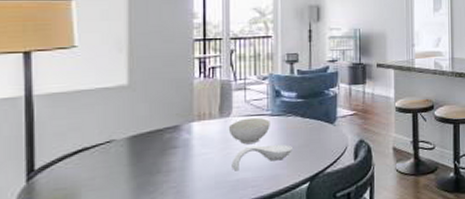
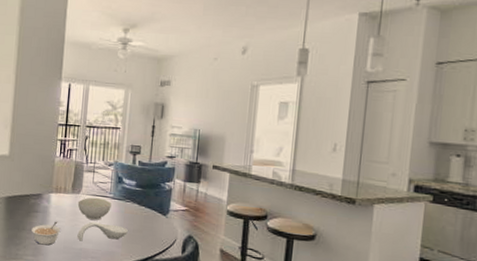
legume: none [170,154,210,186] -> present [31,221,61,246]

